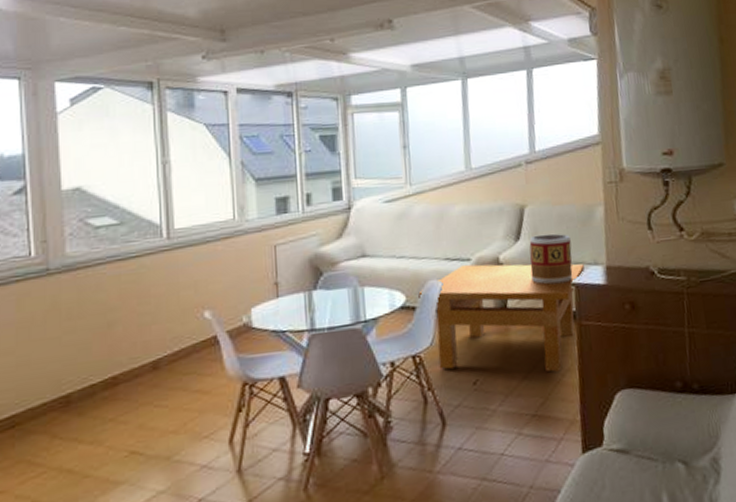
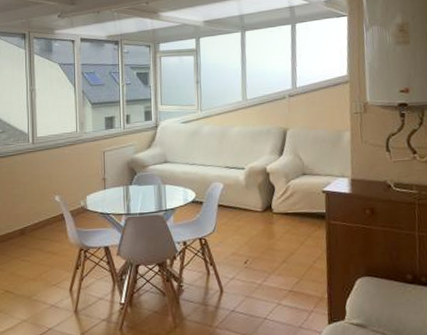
table: present [418,264,585,372] -> none [205,172,333,259]
decorative container: present [529,233,573,285] -> none [290,151,324,191]

